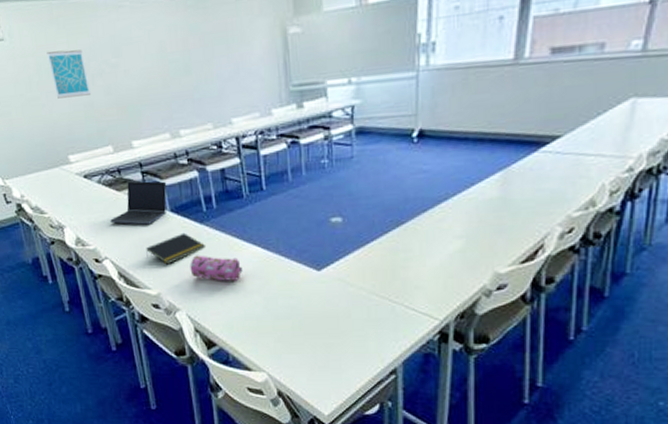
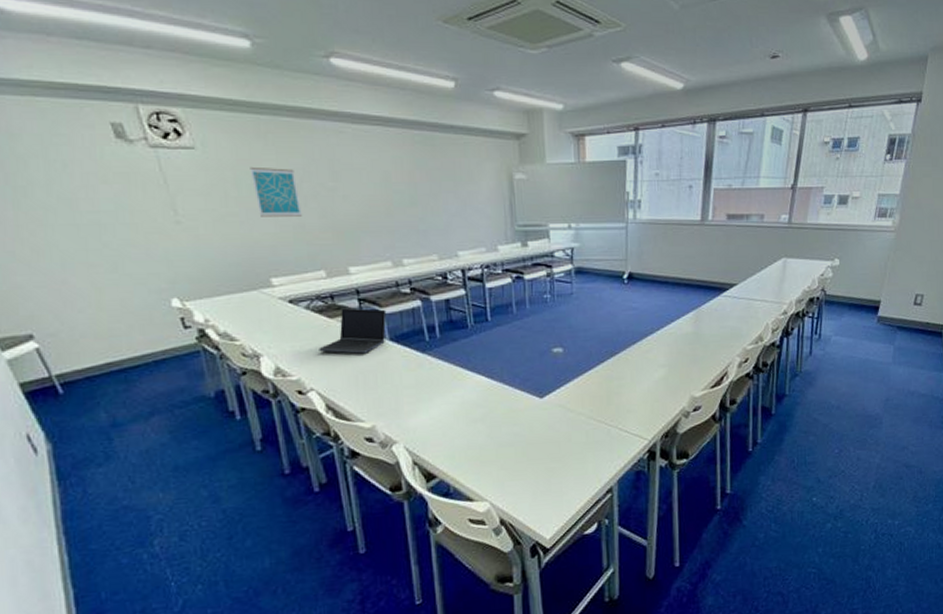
notepad: present [146,232,205,265] -> none [360,362,427,396]
pencil case: present [190,255,243,281] -> none [409,384,466,411]

